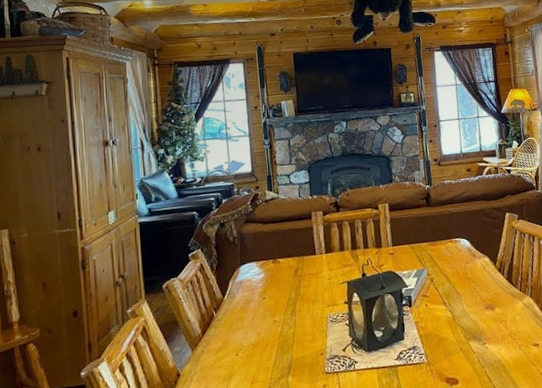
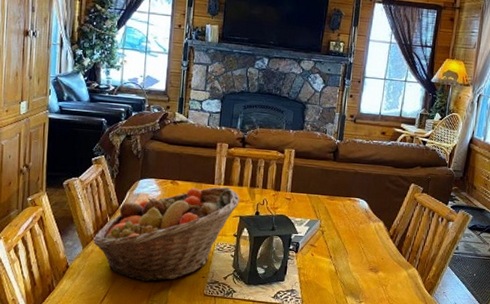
fruit basket: none [201,255,344,374] -> present [92,187,240,283]

